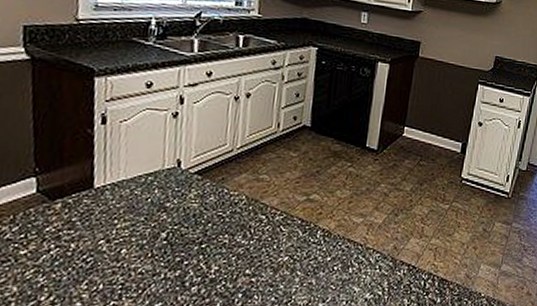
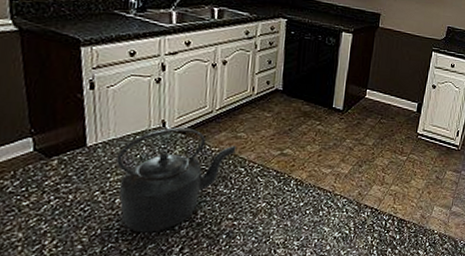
kettle: none [125,168,257,289] -> present [117,127,236,233]

